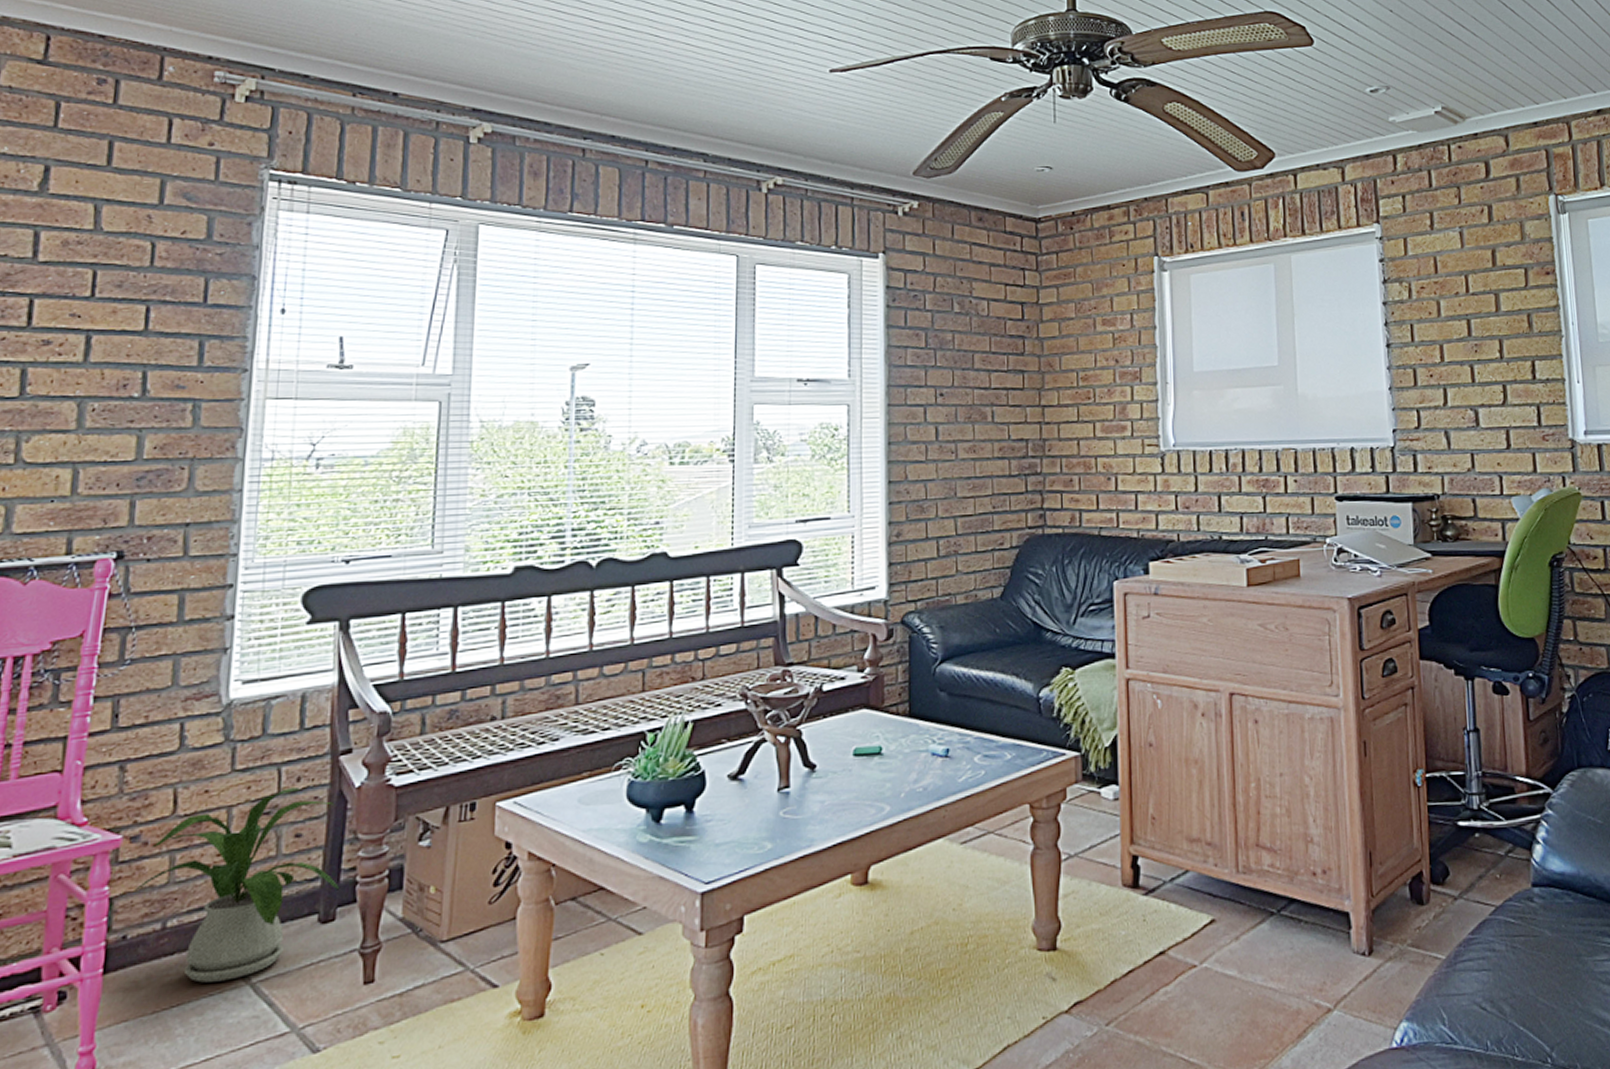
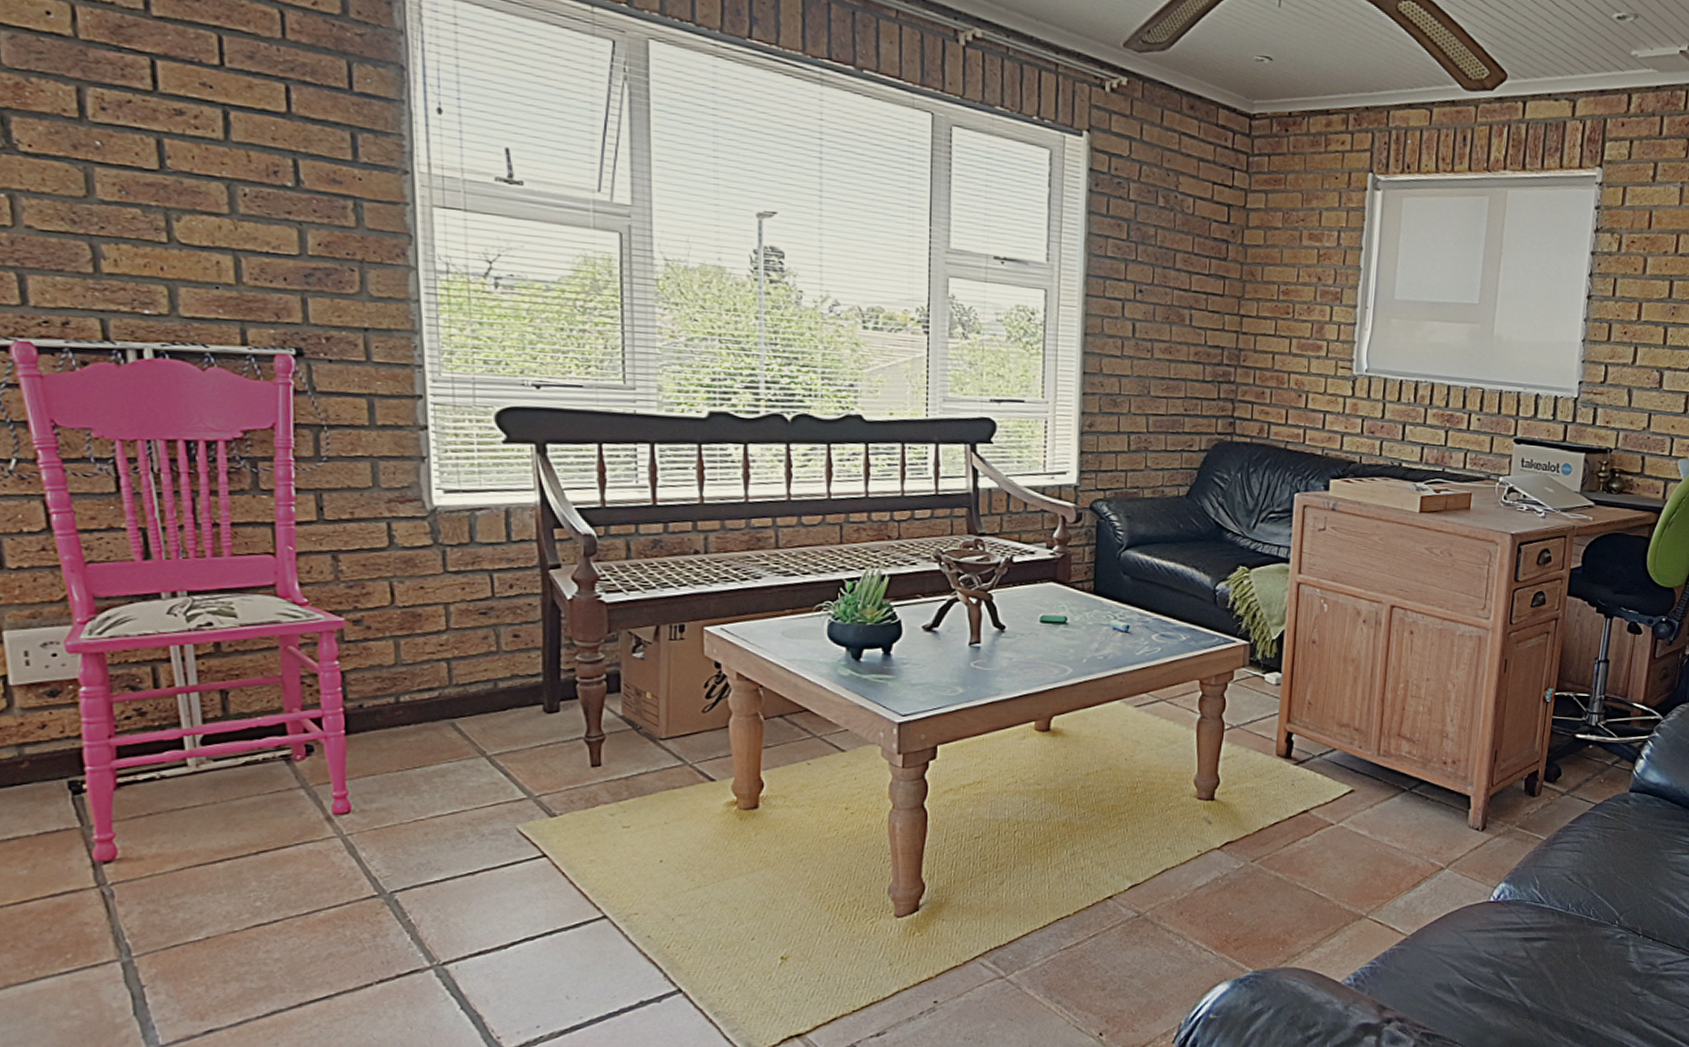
house plant: present [134,786,340,983] -> none [363,592,562,752]

